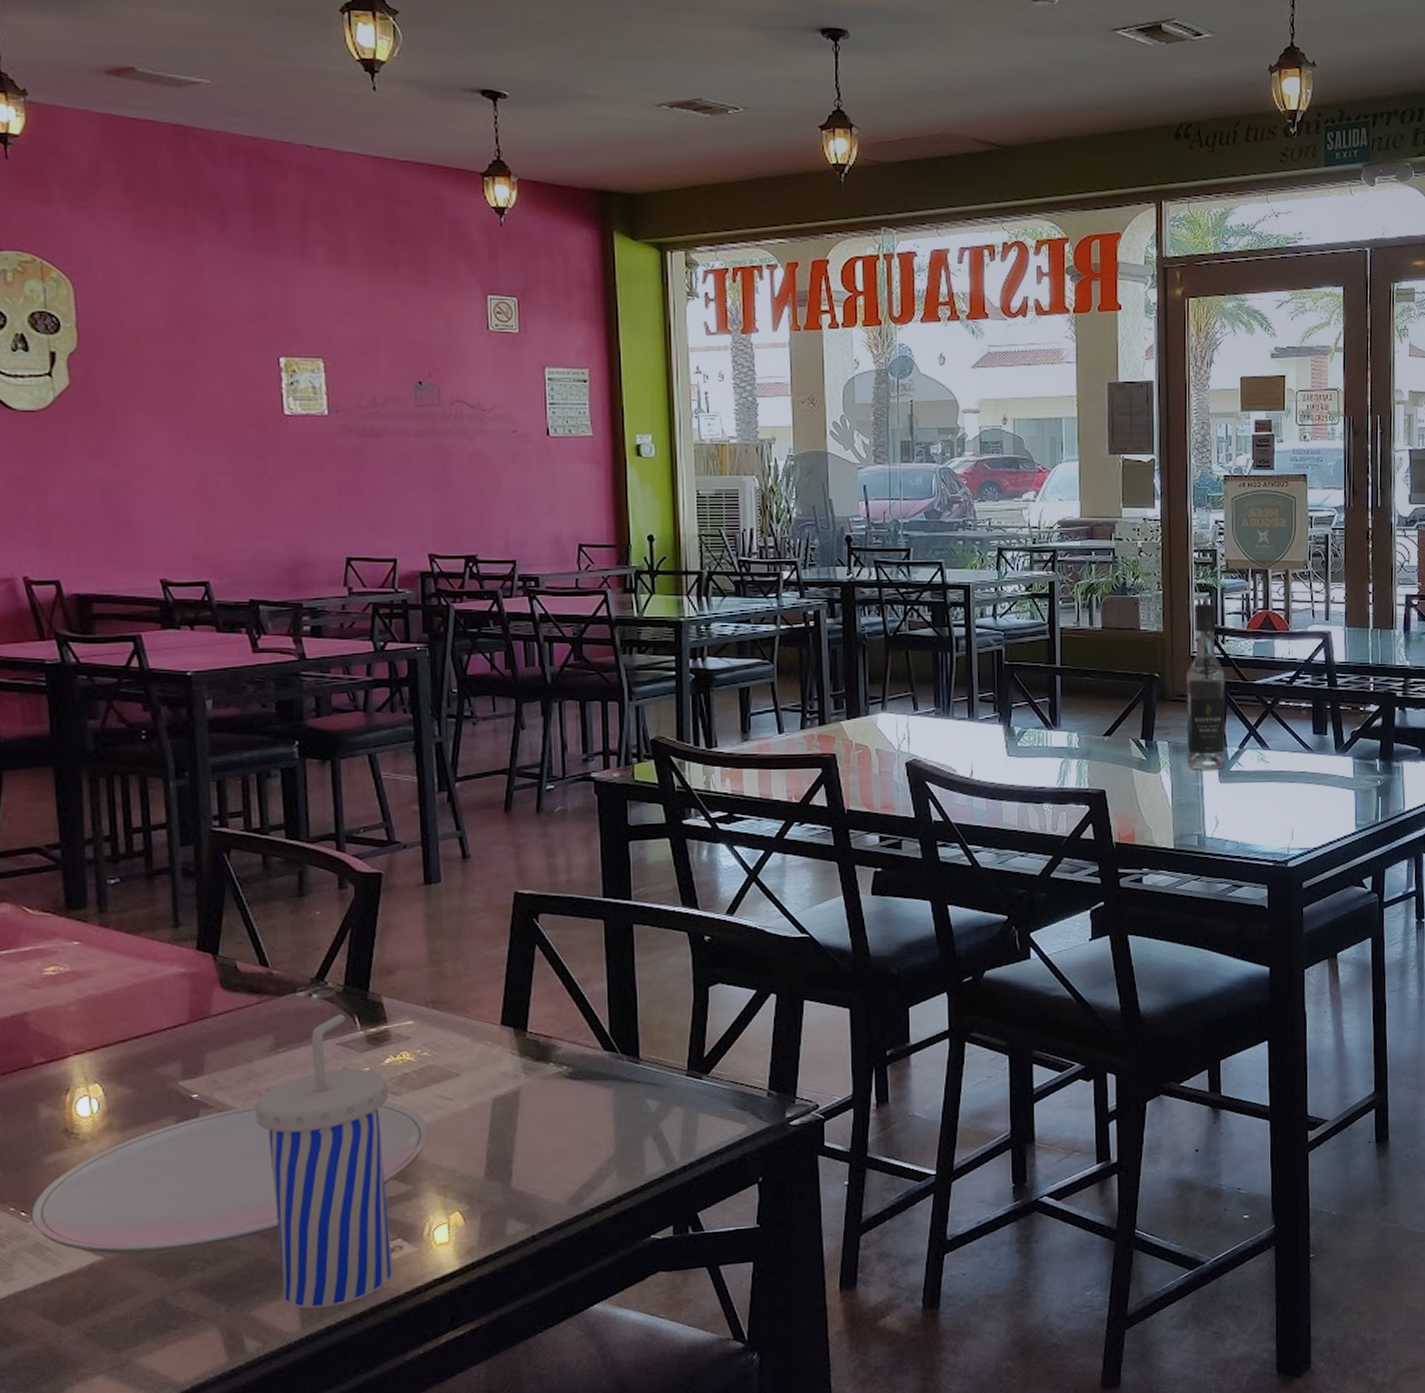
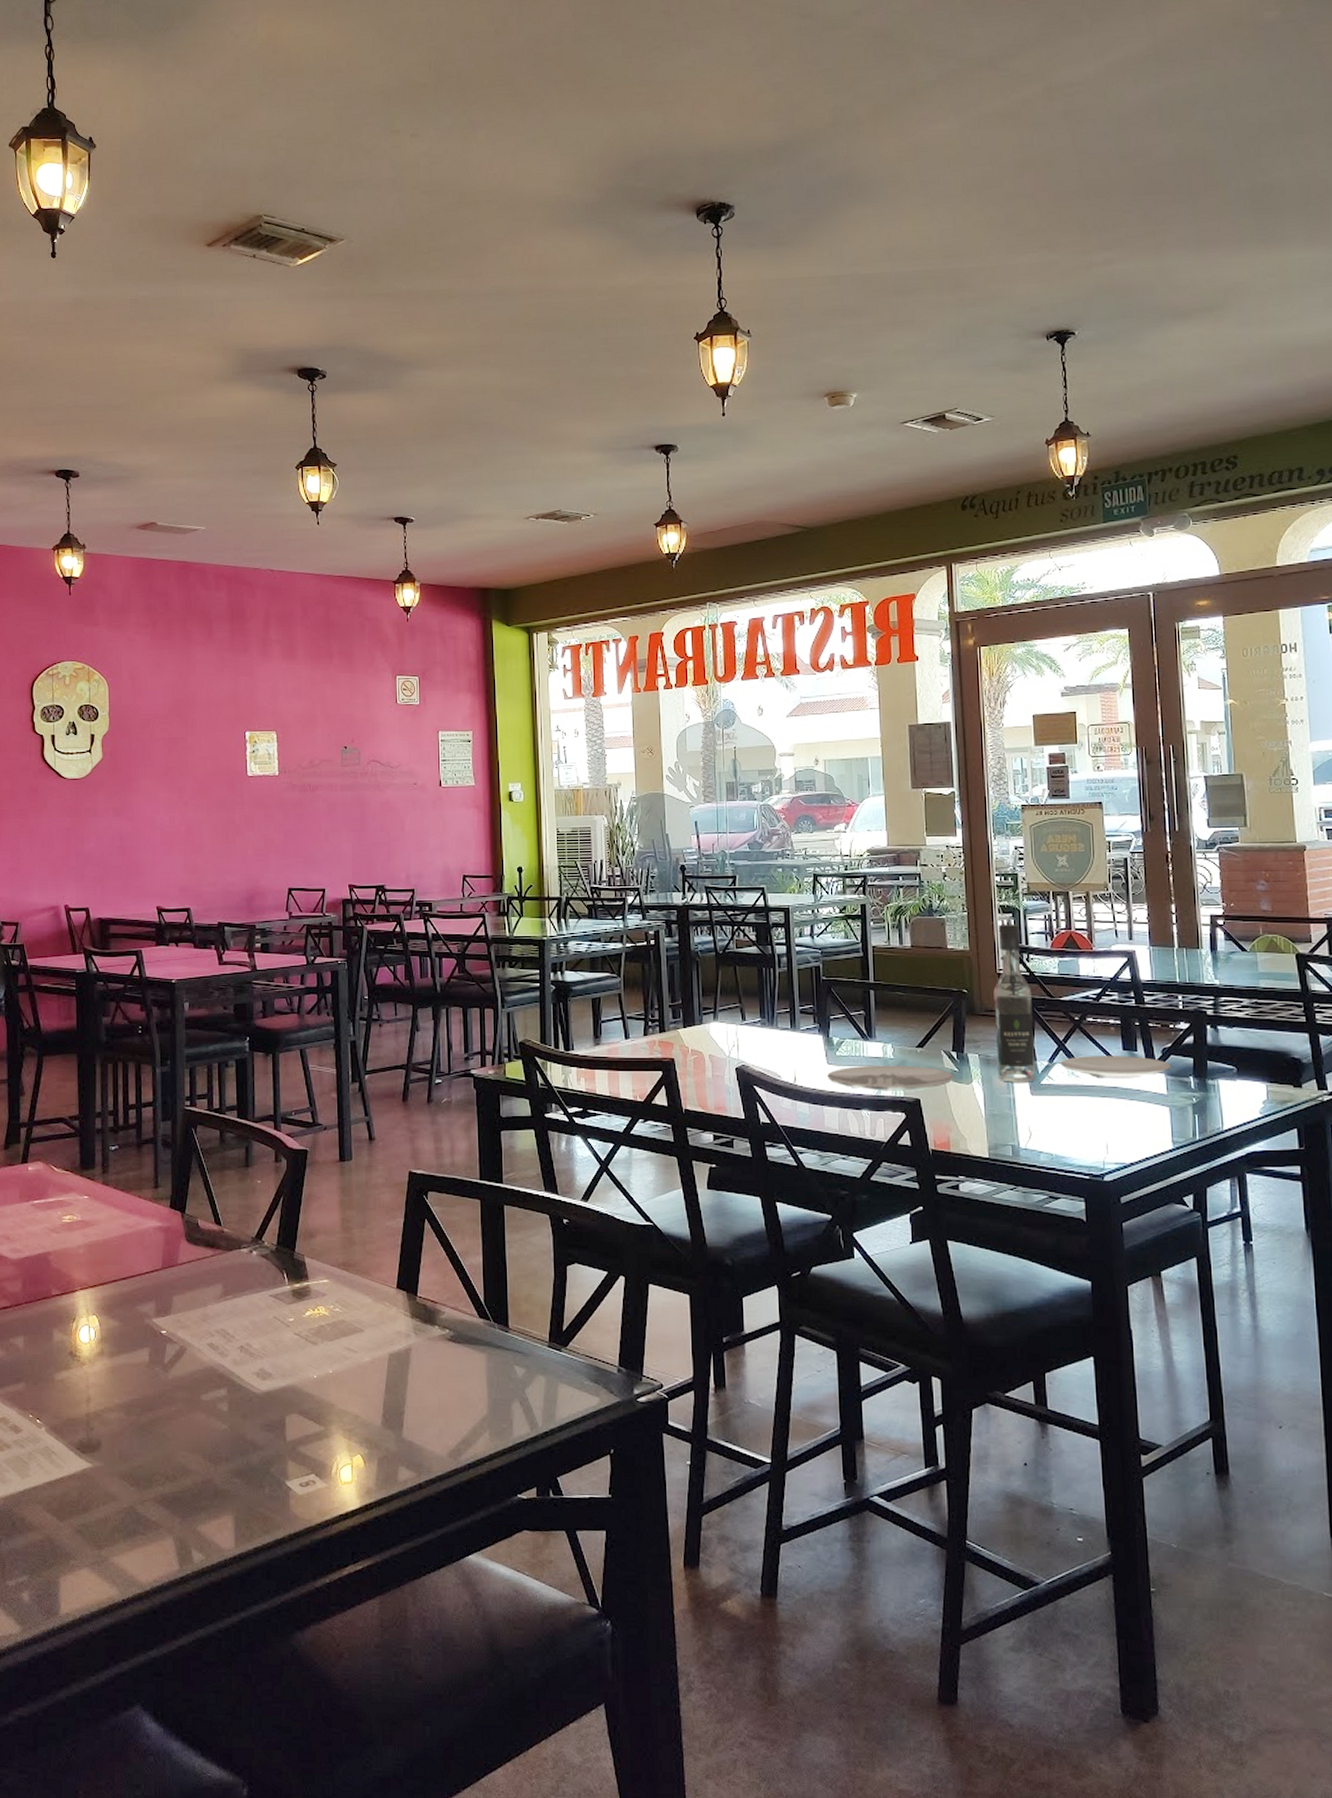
plate: present [31,1101,429,1254] -> none [44,1344,338,1465]
beverage cup: present [254,1013,394,1309] -> none [206,1269,308,1531]
plate: none [1007,755,1141,784] -> present [827,1065,953,1092]
plate: none [1251,740,1359,765] -> present [1060,1056,1171,1080]

